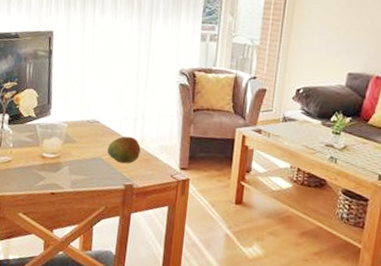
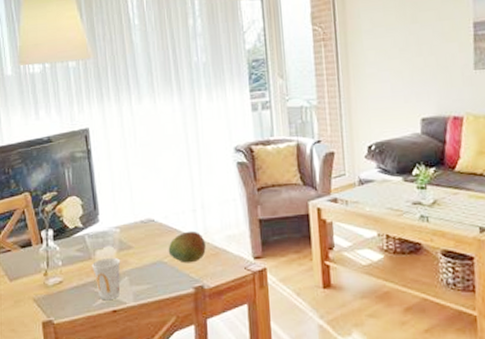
cup: none [38,146,65,183] -> present [91,257,121,299]

